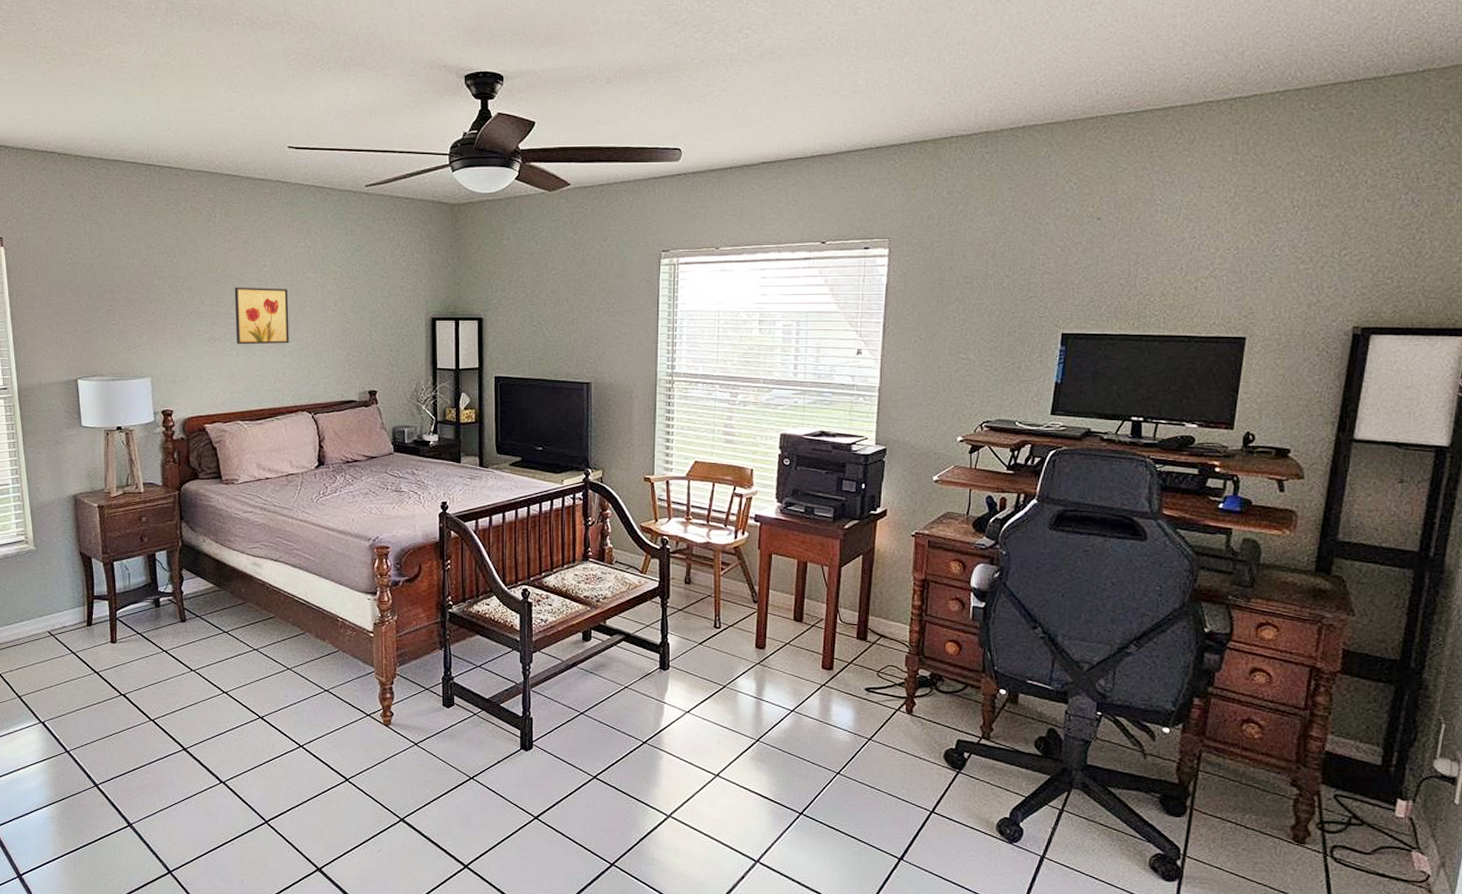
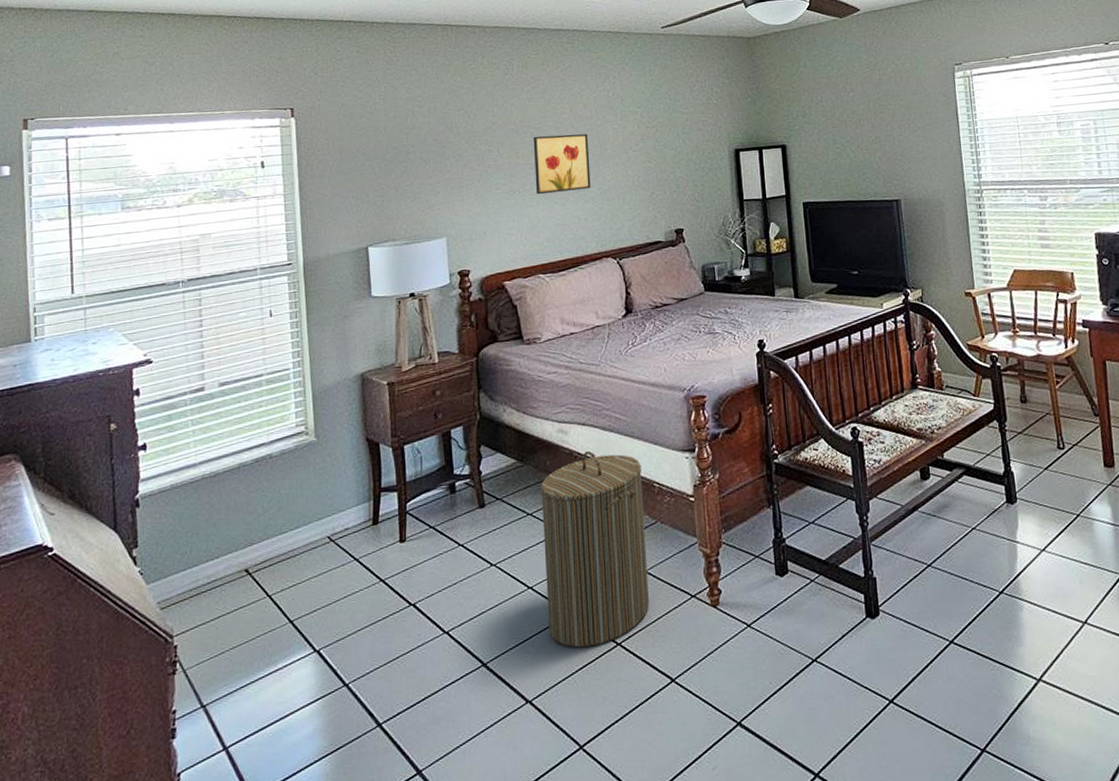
laundry hamper: none [236,583,329,746] -> present [541,450,649,648]

